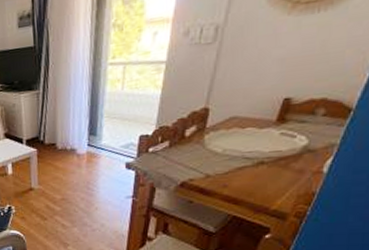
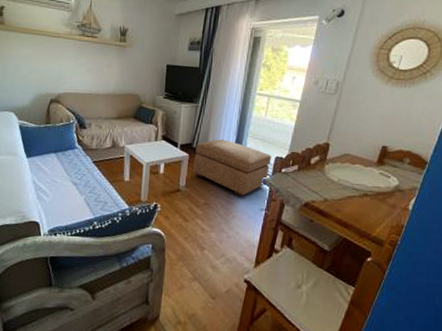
ottoman: none [43,125,135,187] -> present [193,139,272,197]

